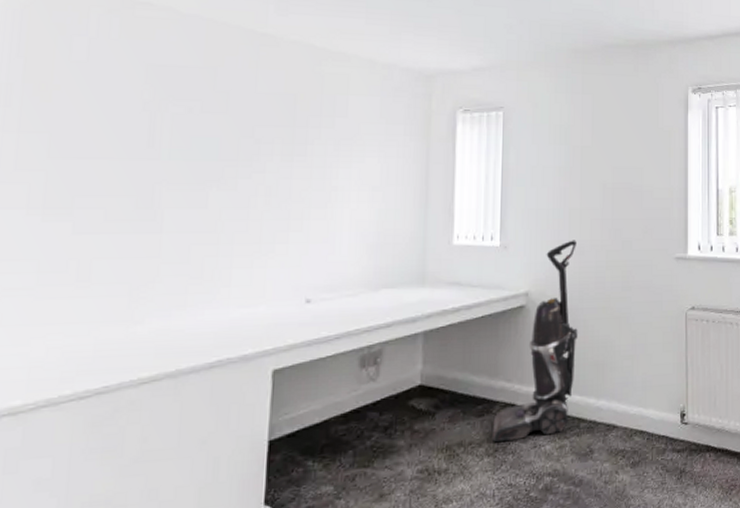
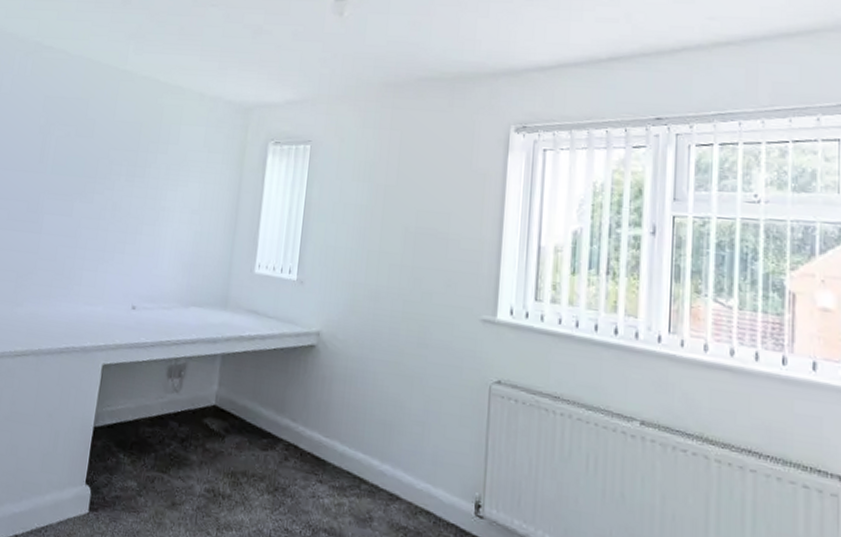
vacuum cleaner: present [493,240,578,443] -> none [274,283,373,489]

